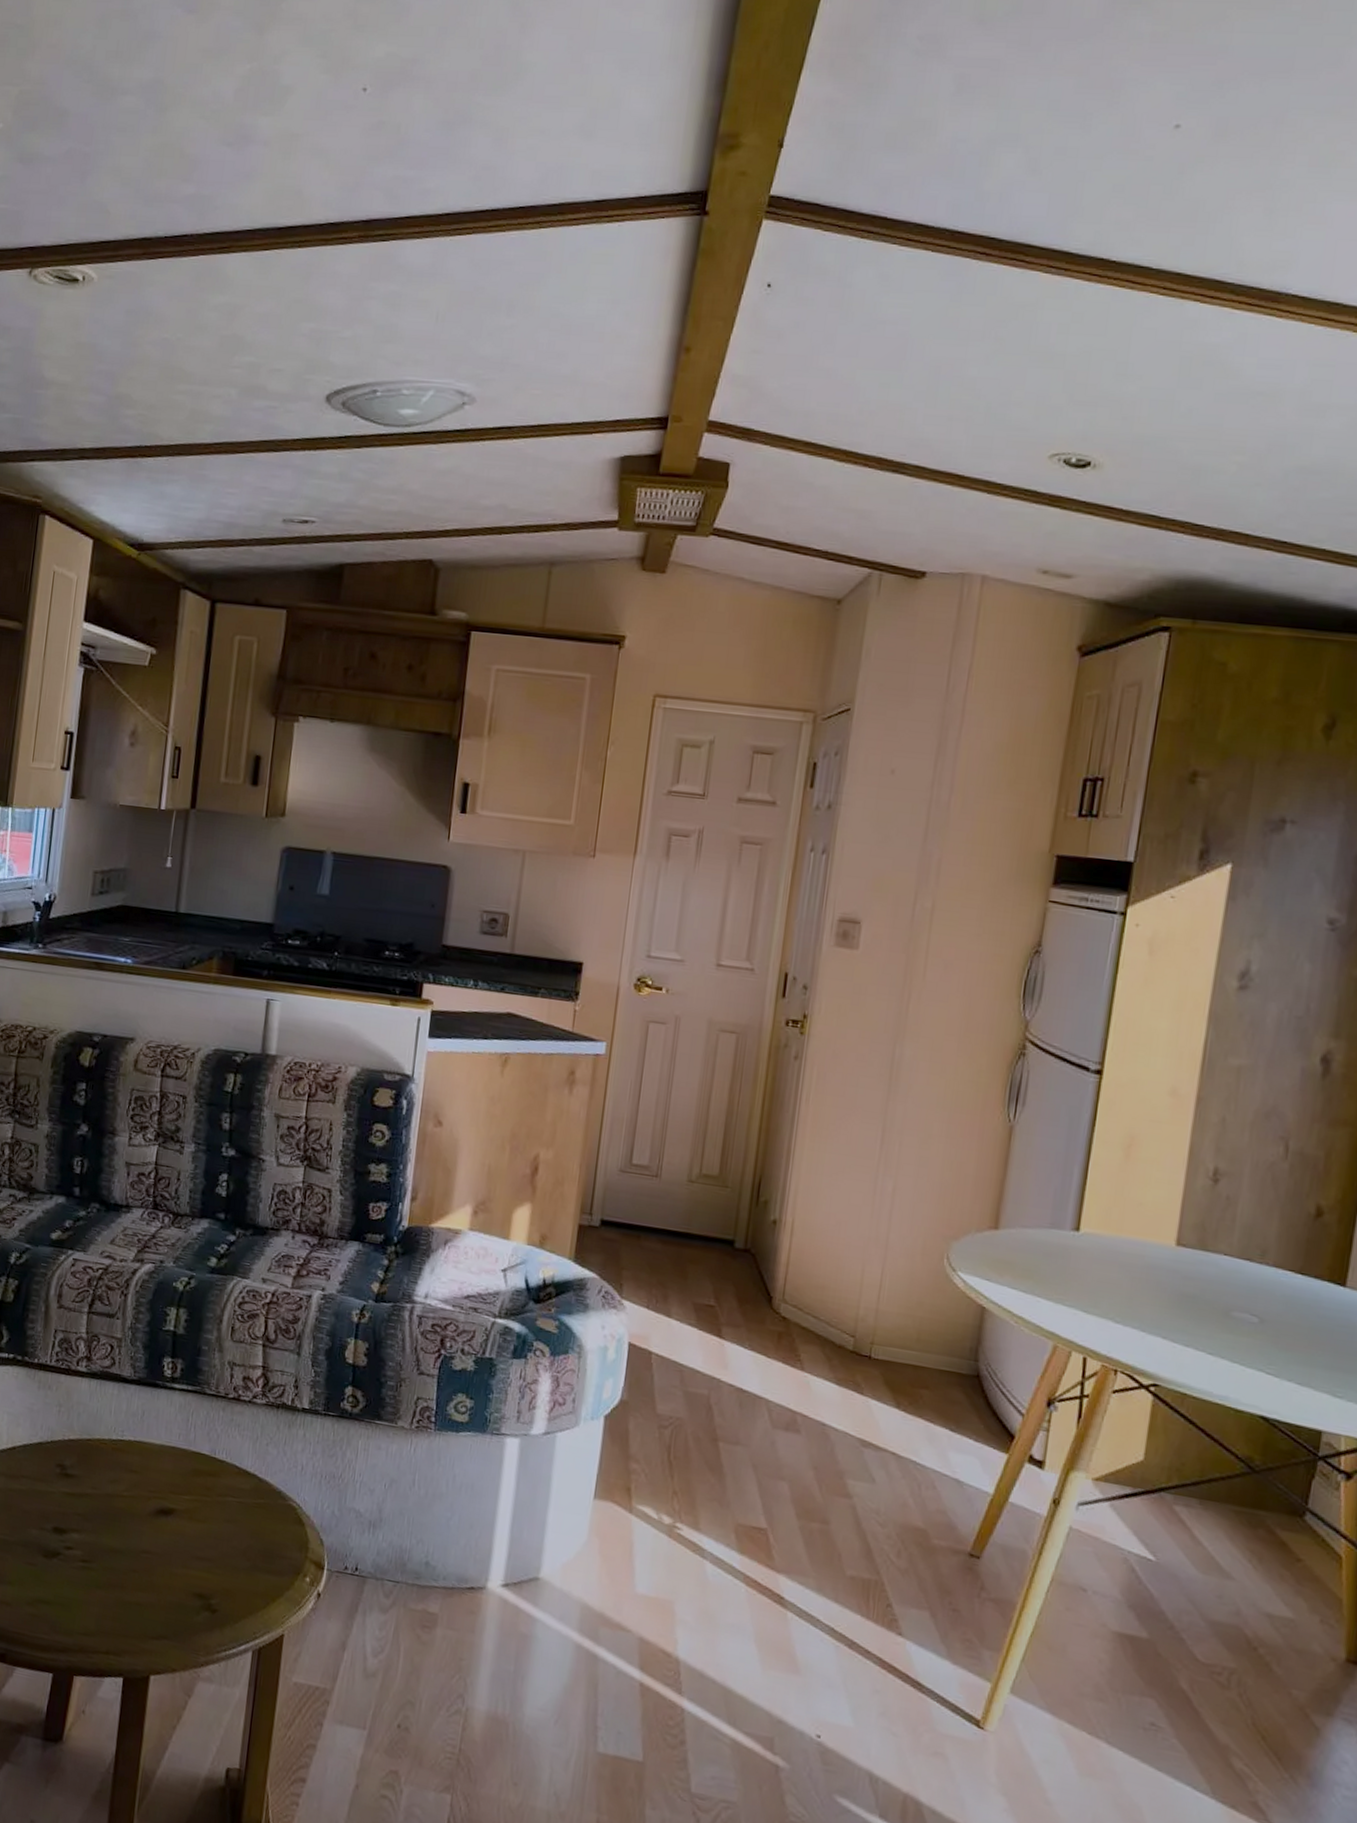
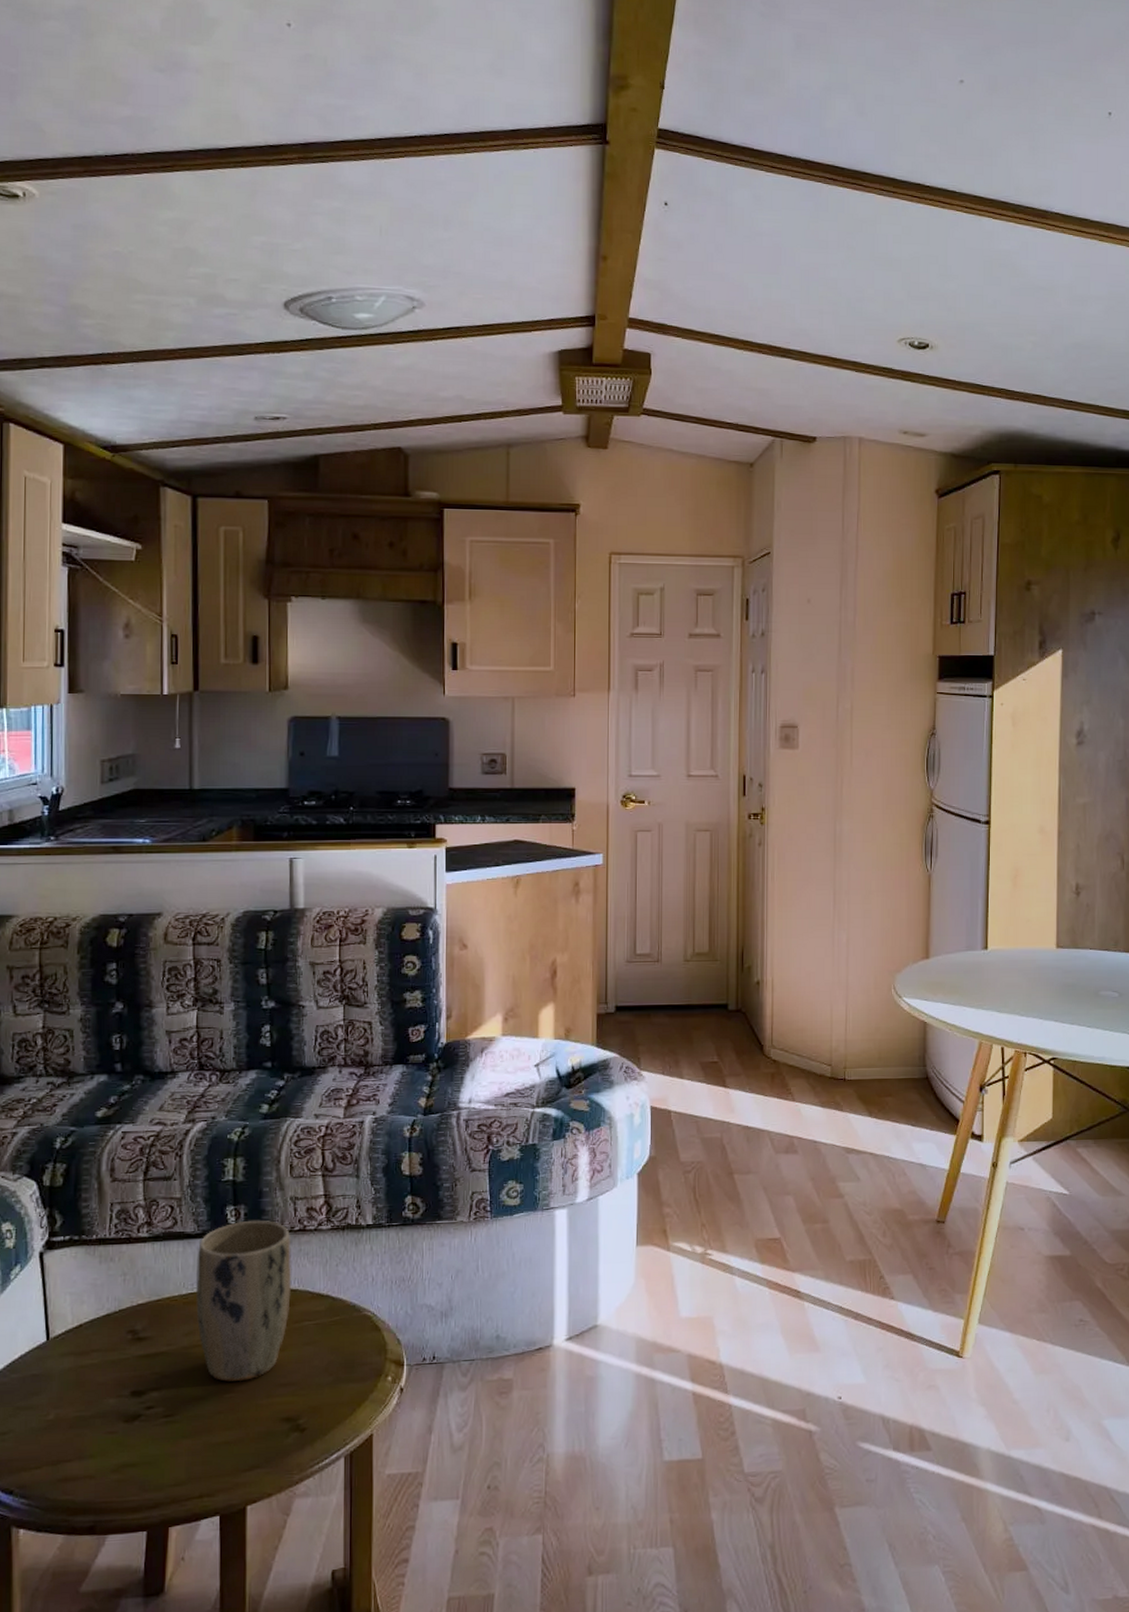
plant pot: none [123,1376,224,1544] -> present [195,1220,292,1382]

